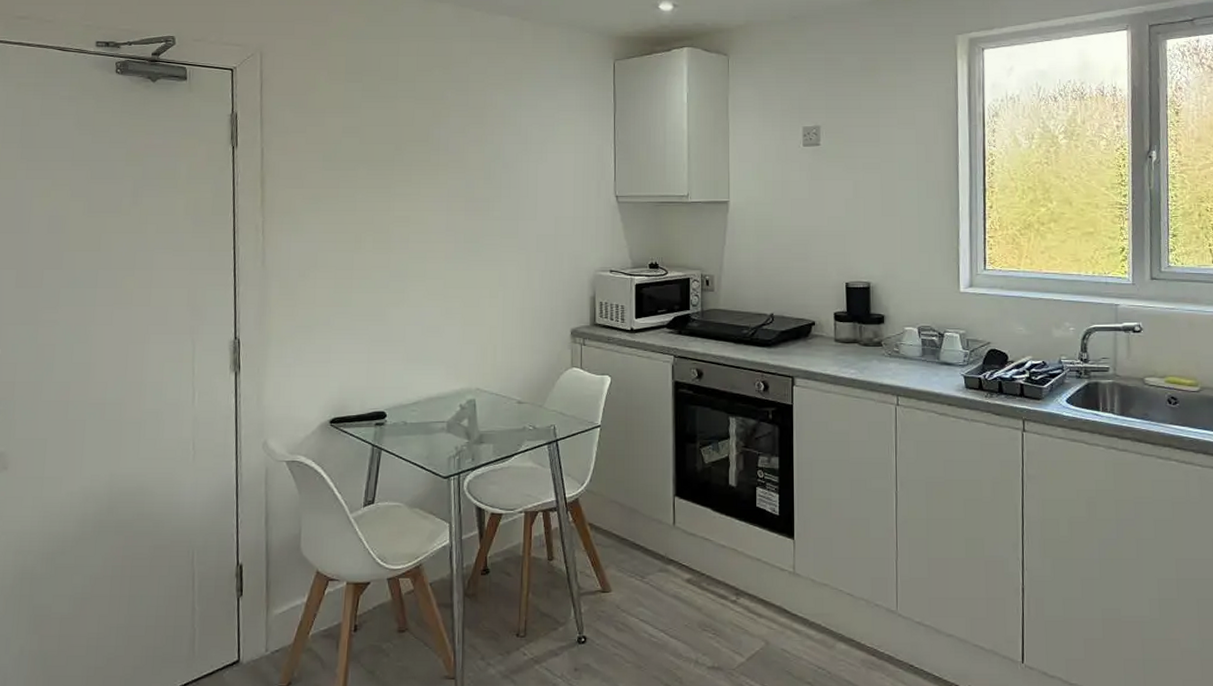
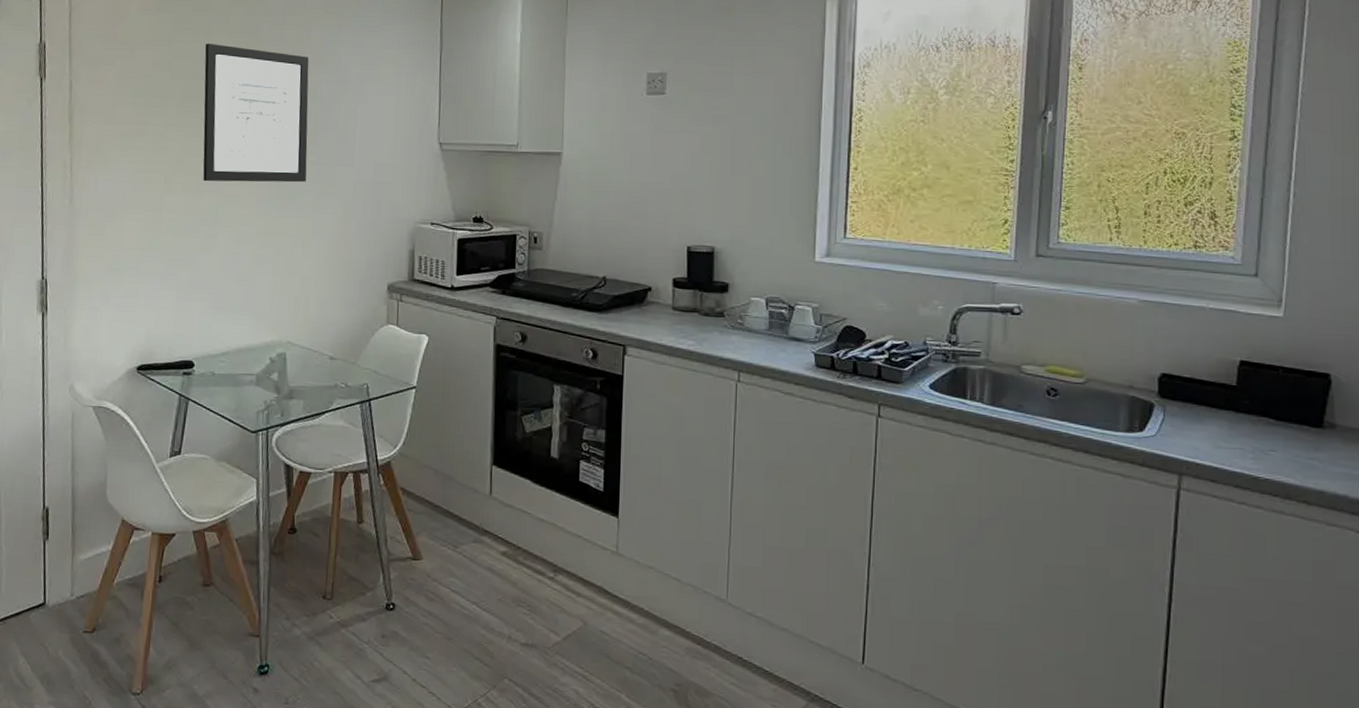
wall art: none [392,110,492,240] -> present [203,44,309,183]

